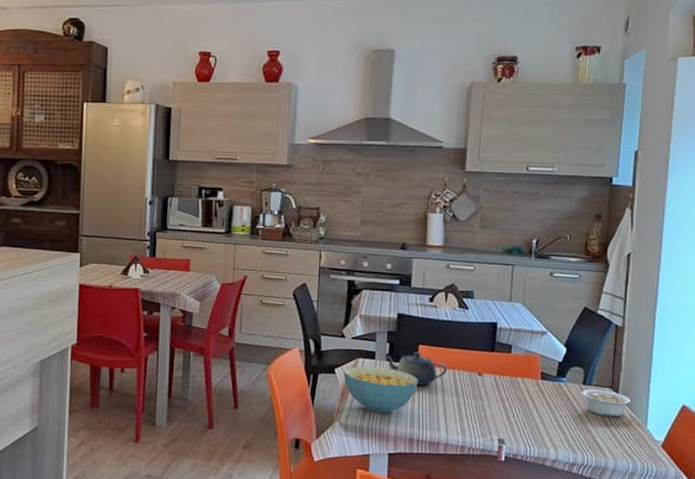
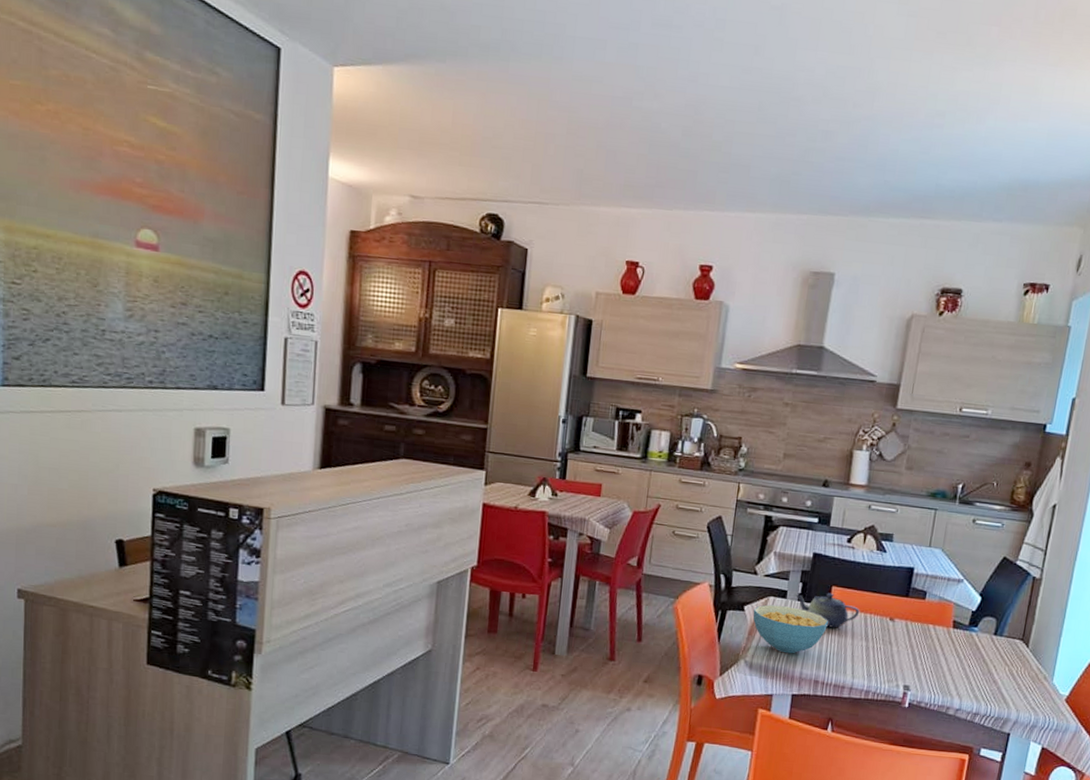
legume: present [581,389,630,418] -> none [991,640,1040,670]

